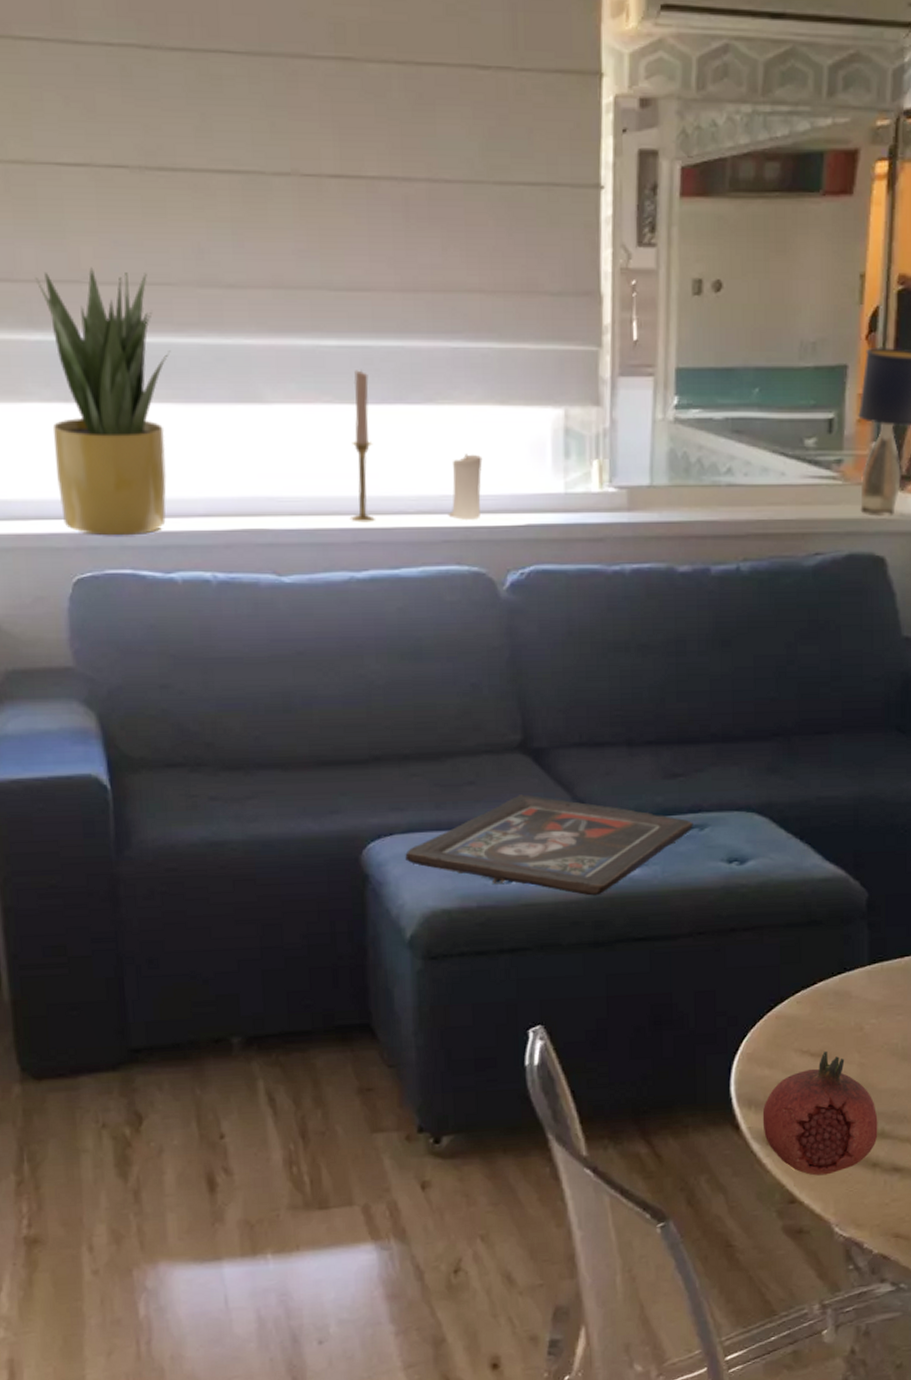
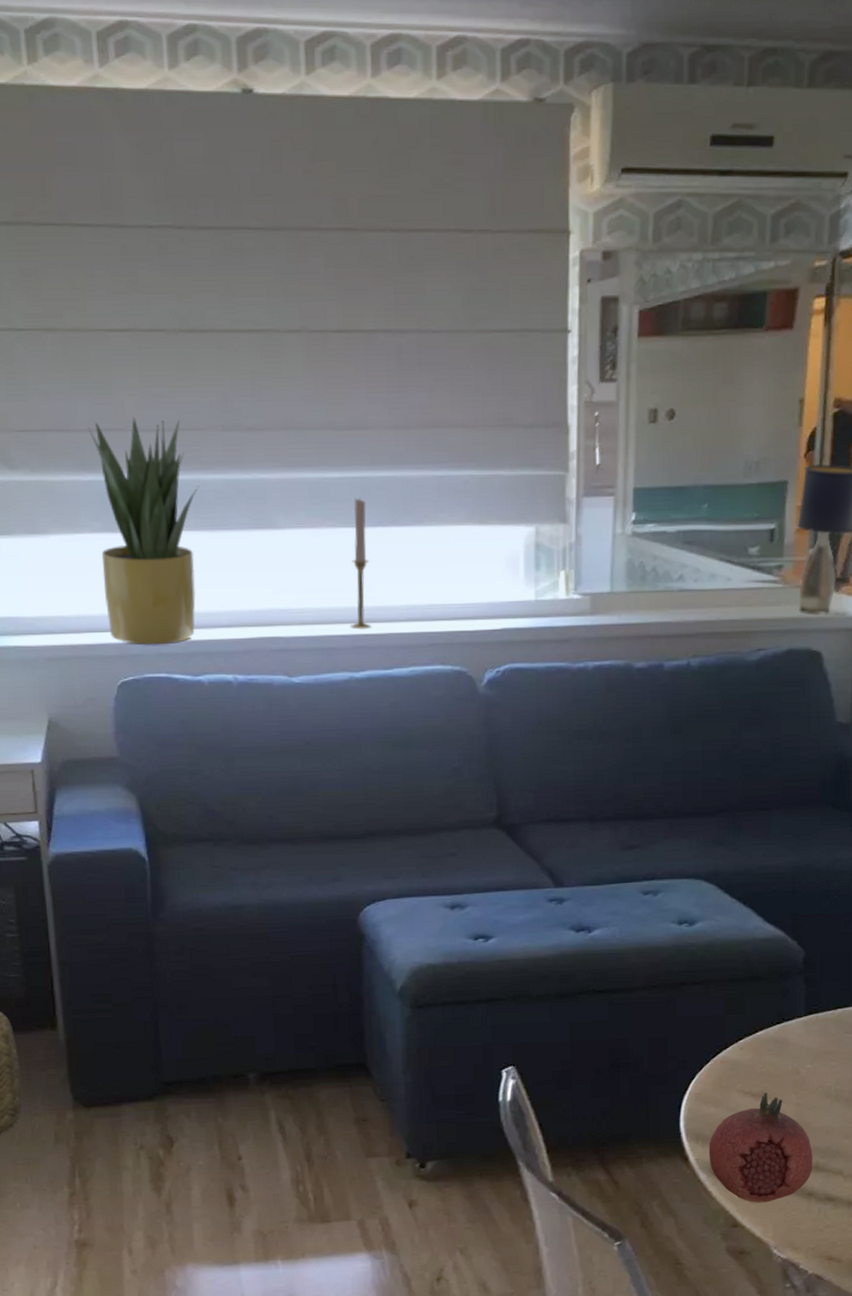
religious icon: present [405,794,693,896] -> none [396,864,648,953]
candle: present [448,454,483,520] -> none [434,568,464,626]

